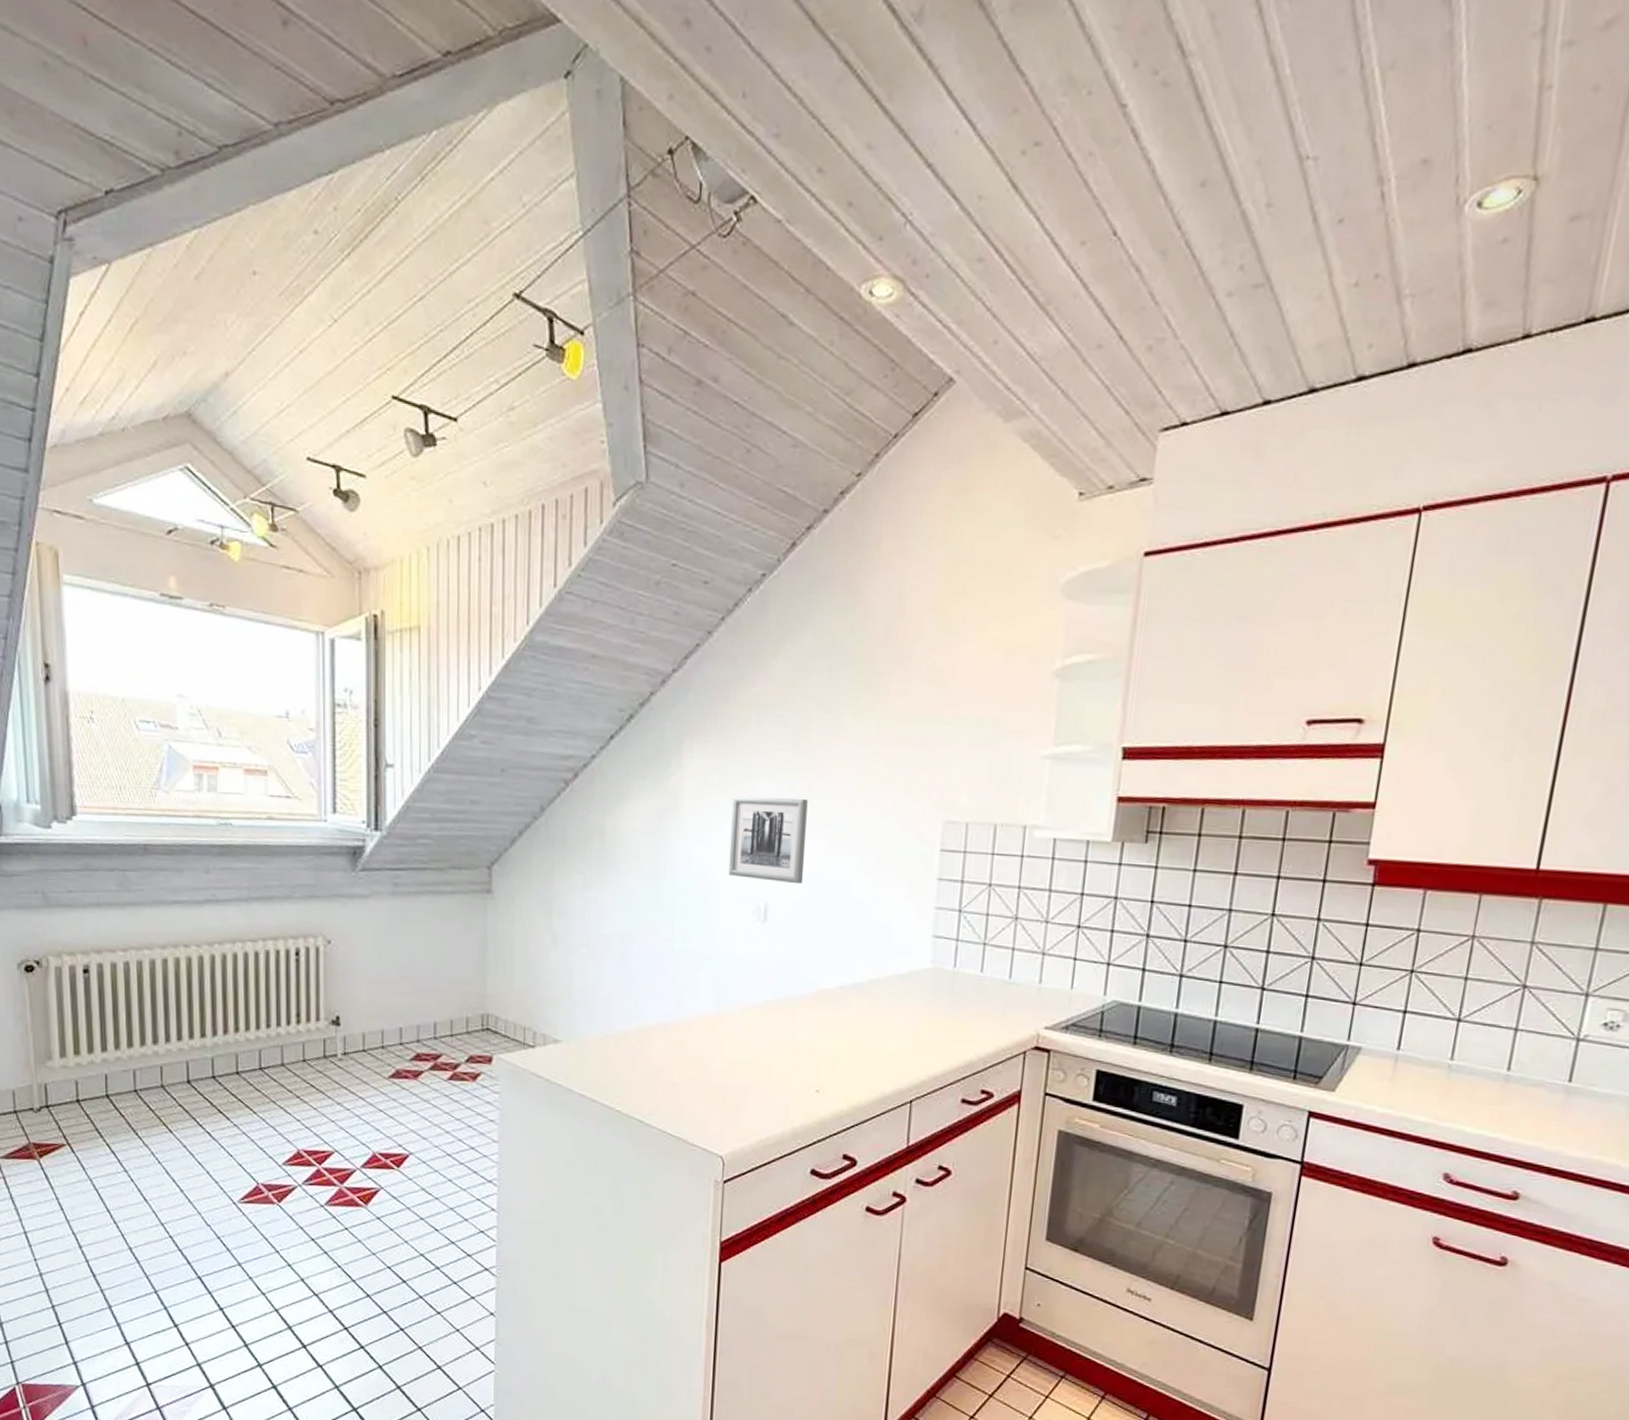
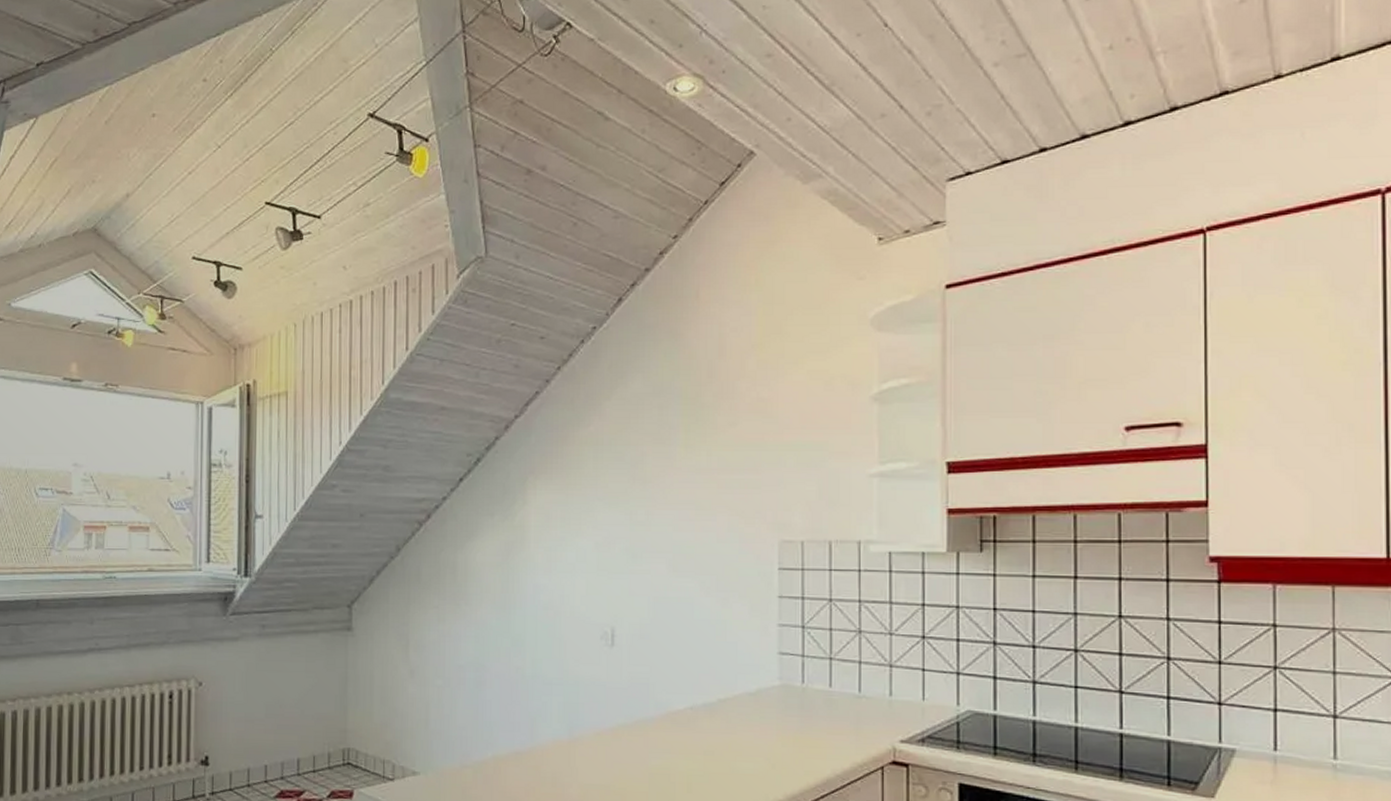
wall art: present [728,796,808,884] -> none [575,526,648,608]

